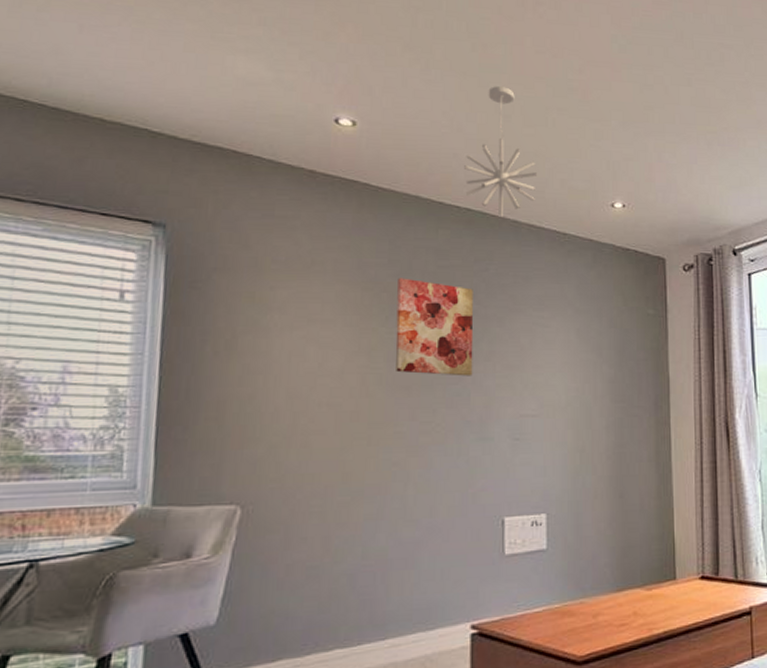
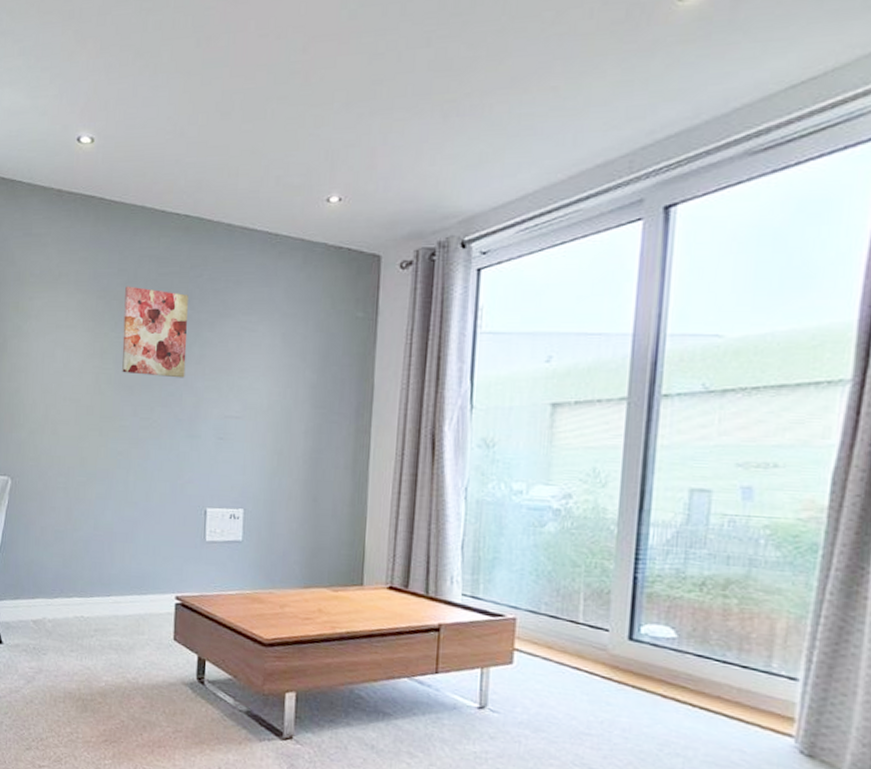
pendant light: present [464,86,537,217] -> none [185,81,253,221]

